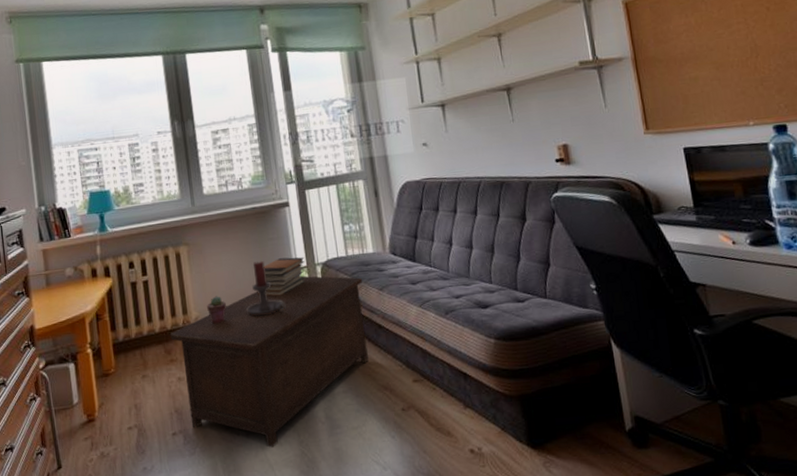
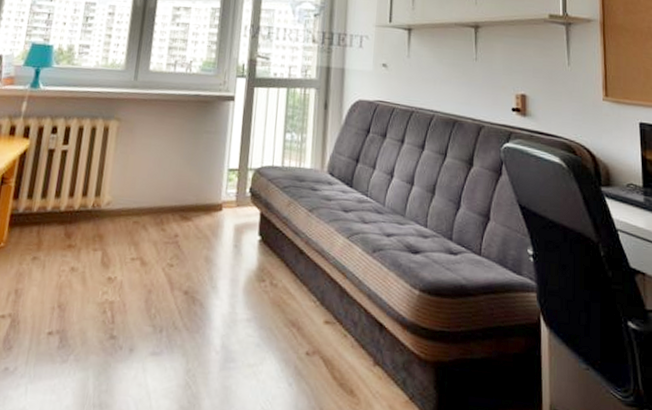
cabinet: present [170,275,369,448] -> none [72,178,293,371]
potted succulent: present [207,296,226,324] -> none [122,182,144,214]
candle holder: present [246,261,286,316] -> none [164,153,207,215]
book stack: present [257,257,305,297] -> none [179,154,238,196]

